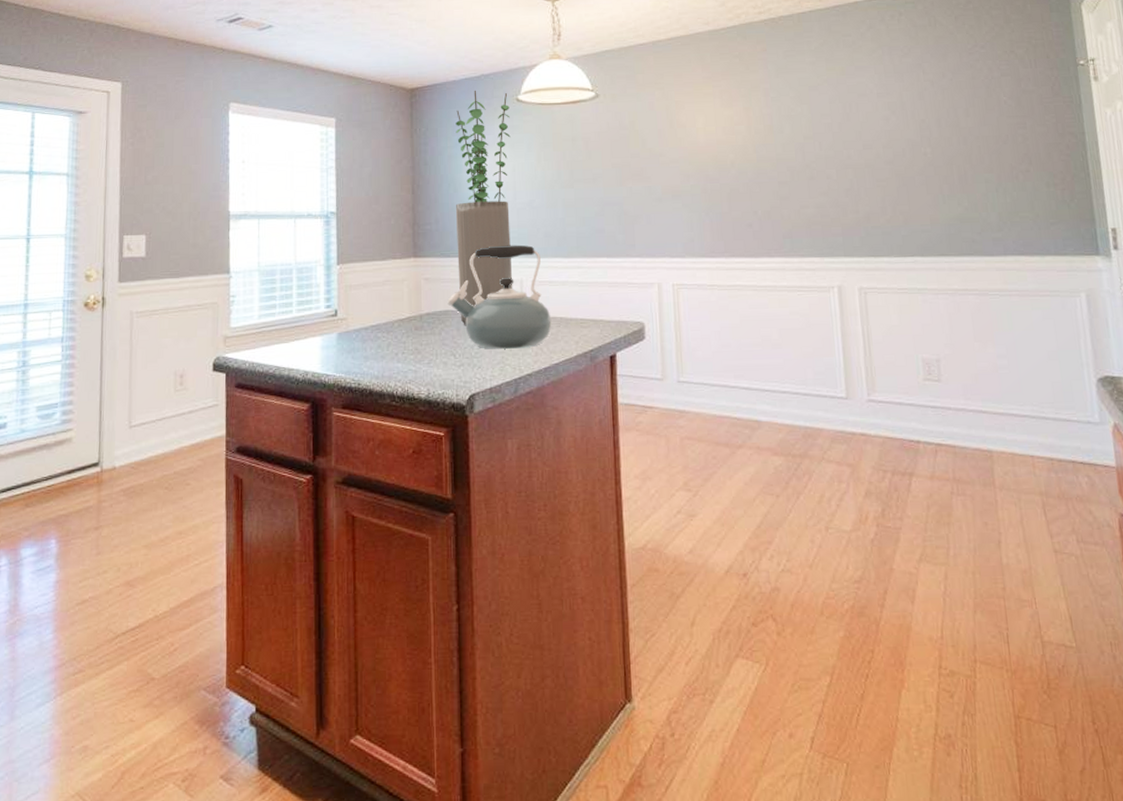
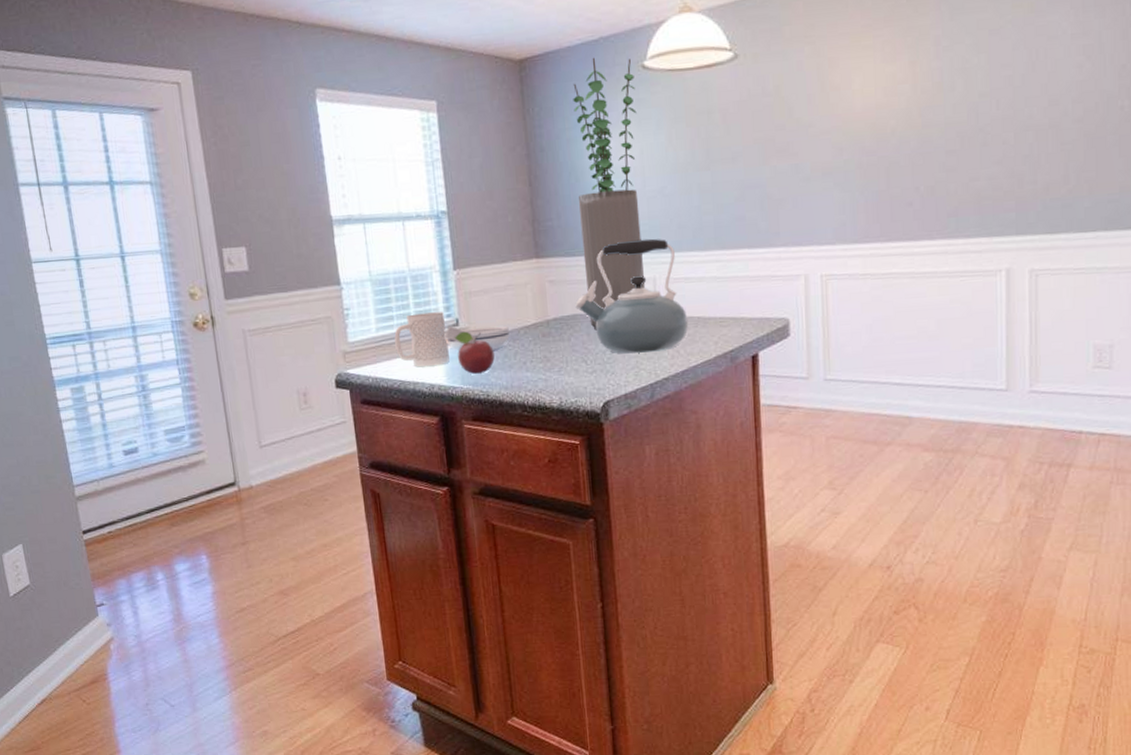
mug: none [275,302,326,354] -> present [394,312,451,368]
fruit: none [323,316,368,364] -> present [445,326,495,375]
bowl: none [325,318,384,342] -> present [447,325,510,352]

